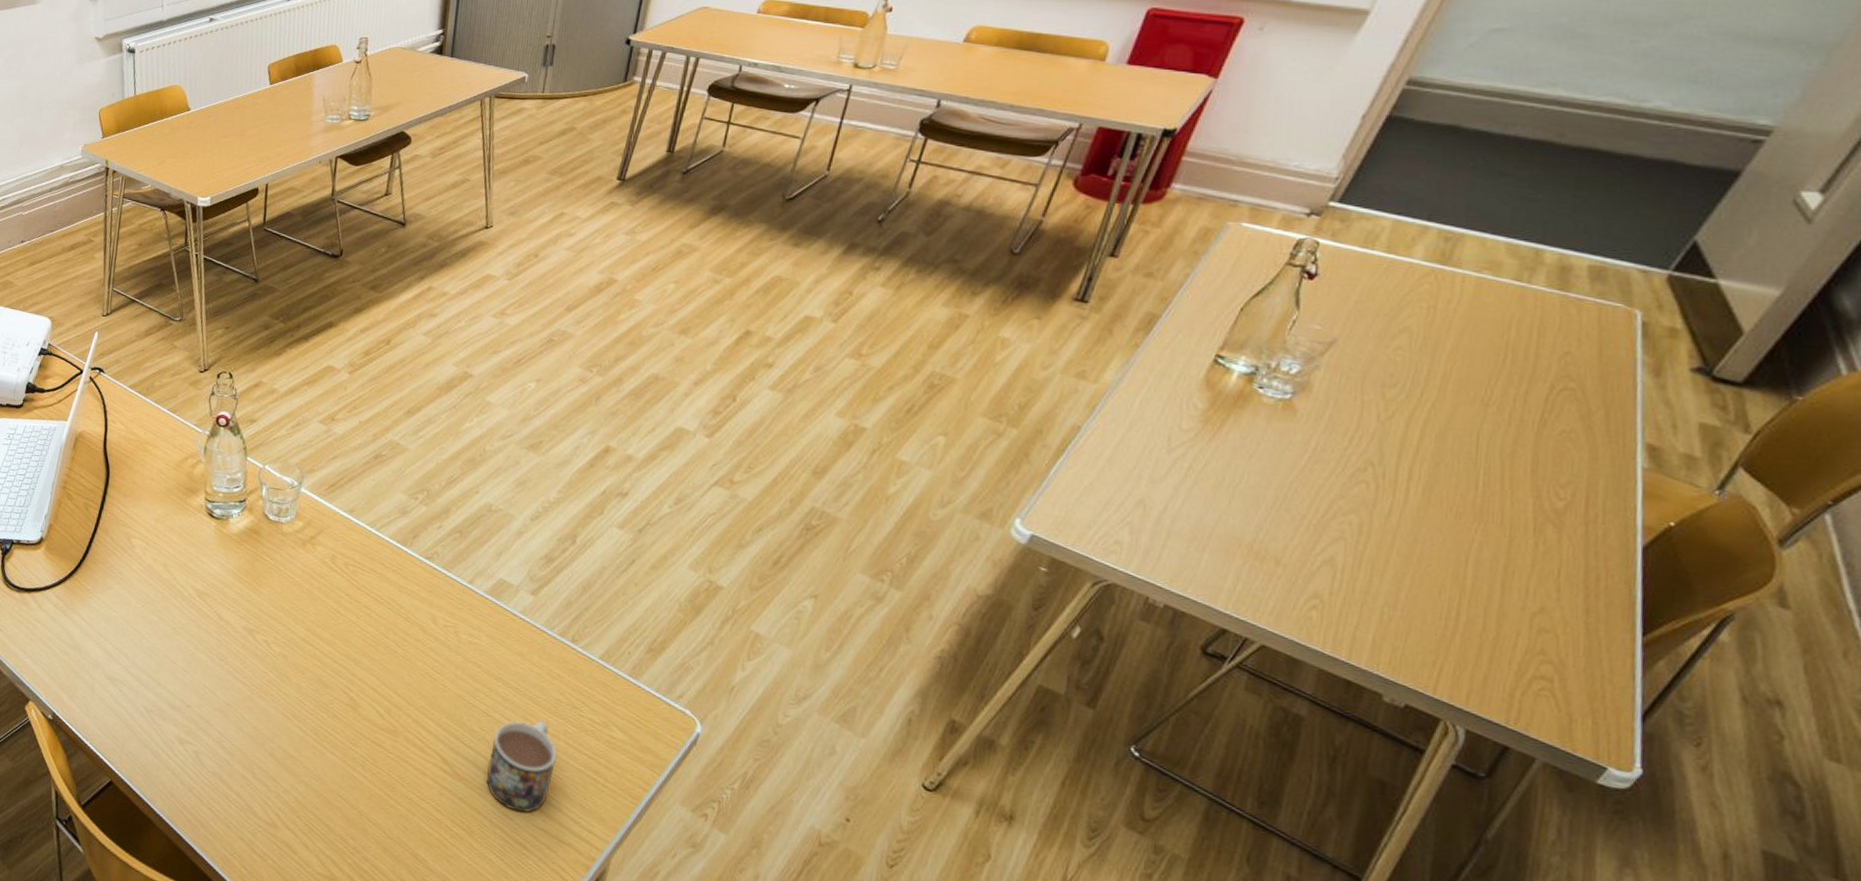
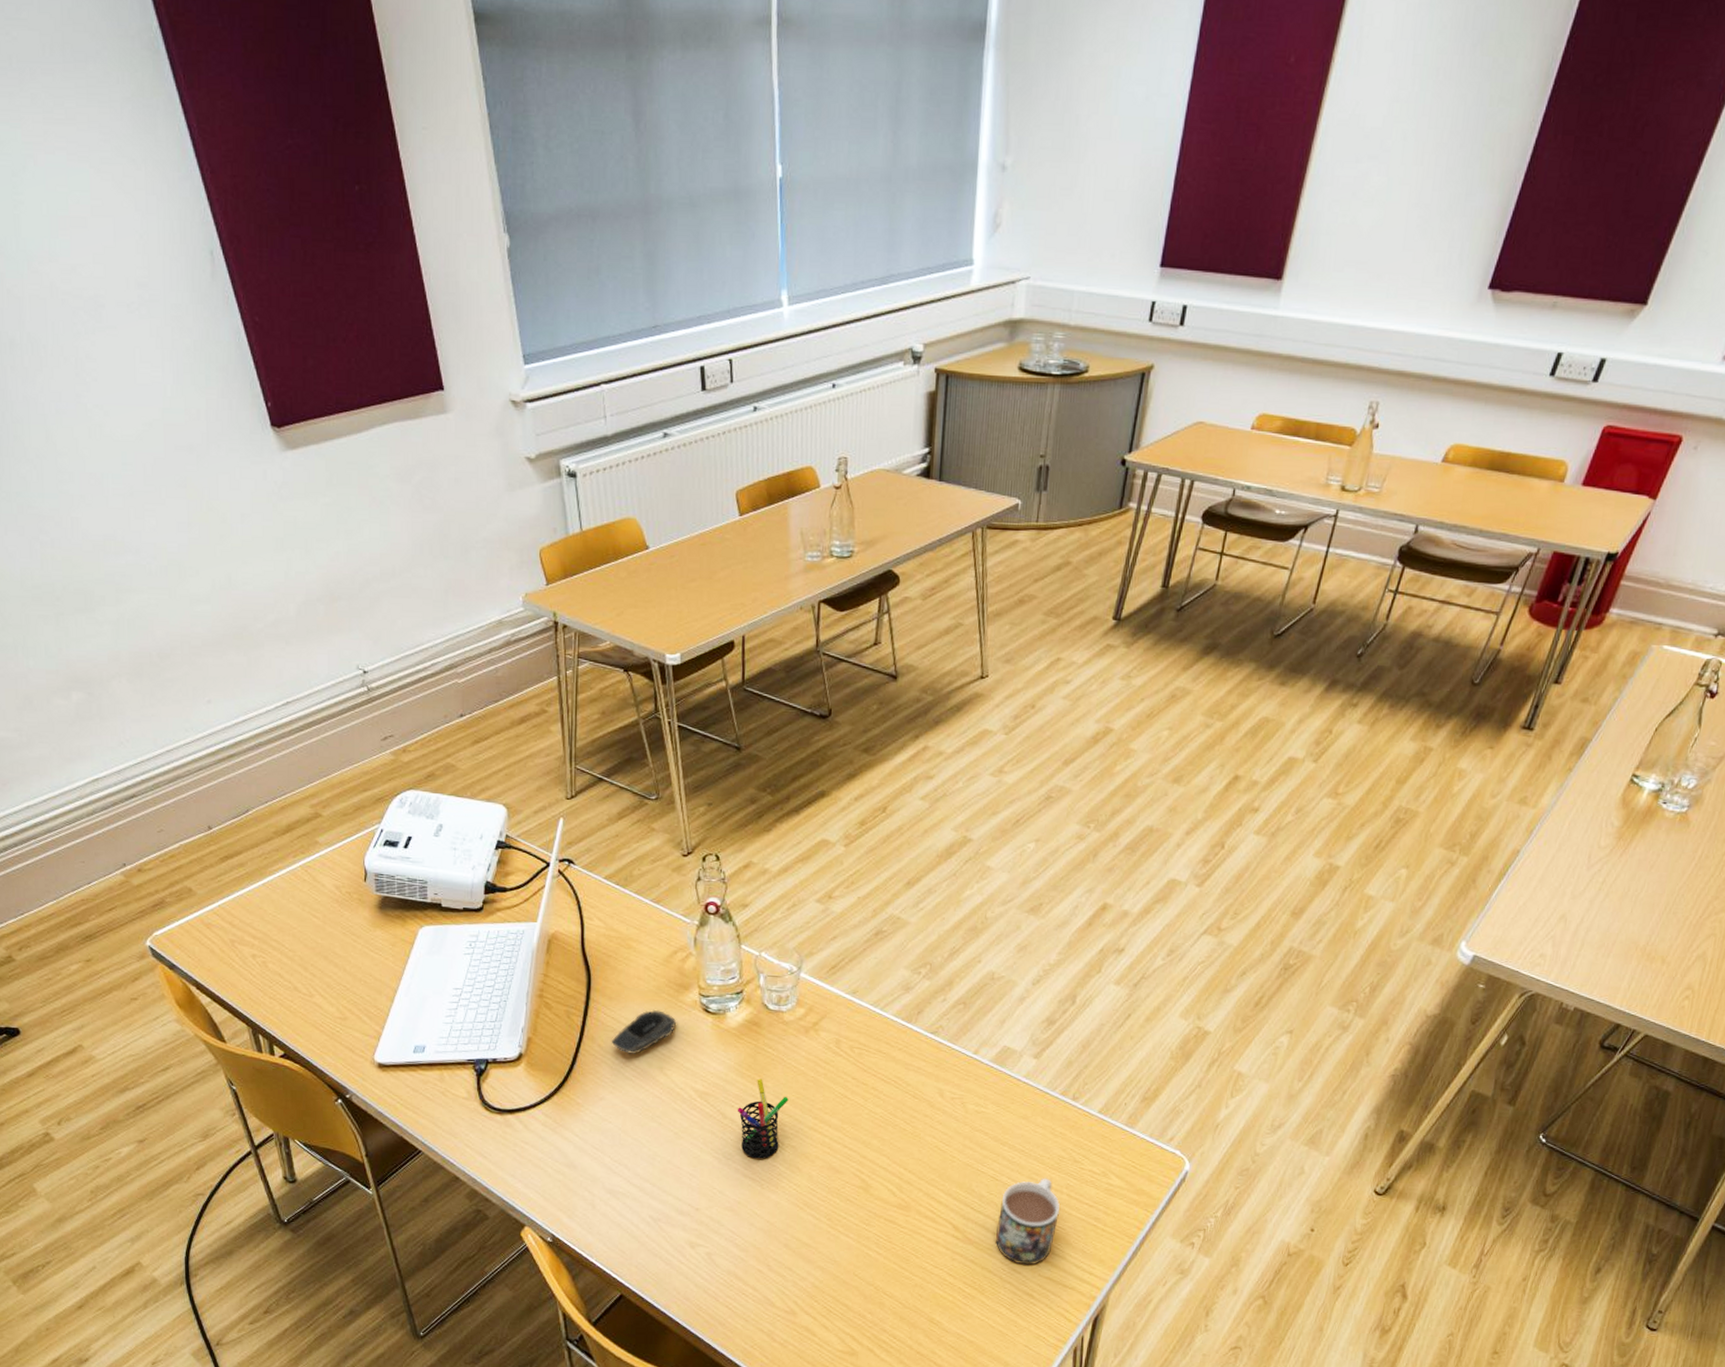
computer mouse: none [123,509,183,550] -> present [612,1009,677,1055]
pen holder: none [233,585,283,665] -> present [737,1078,789,1159]

